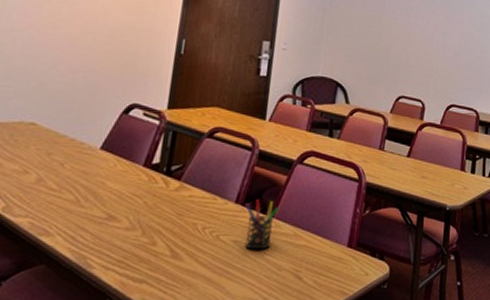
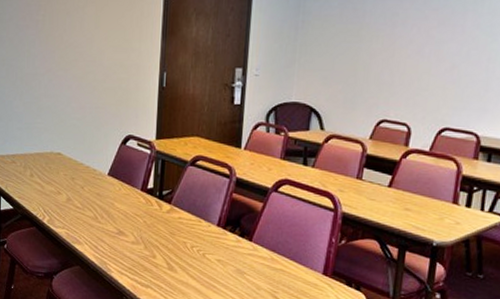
pen holder: present [245,199,280,250] -> none [226,224,257,270]

